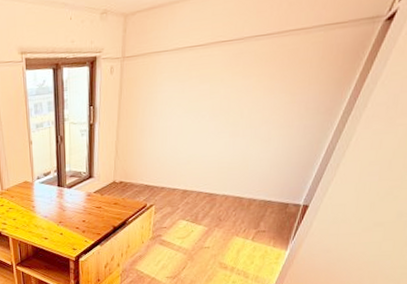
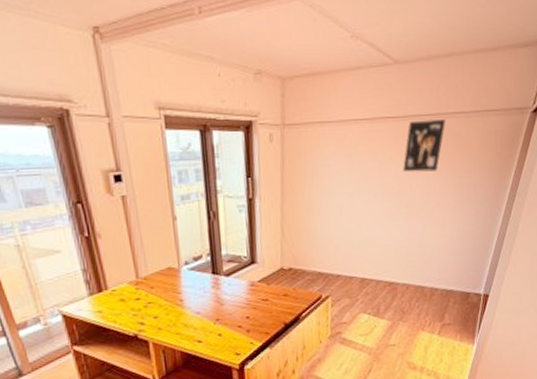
wall art: none [233,38,283,93] -> present [403,120,445,173]

